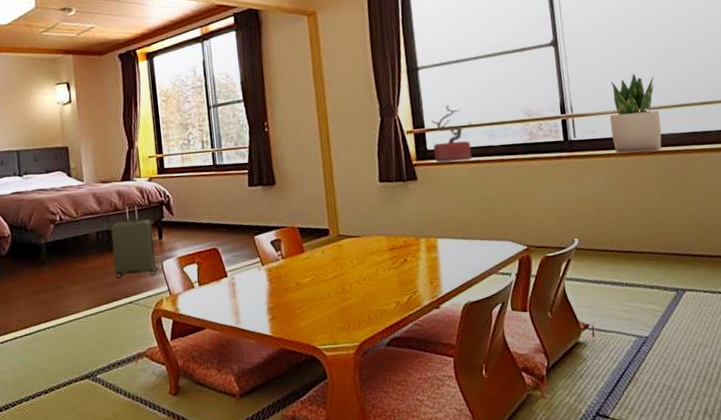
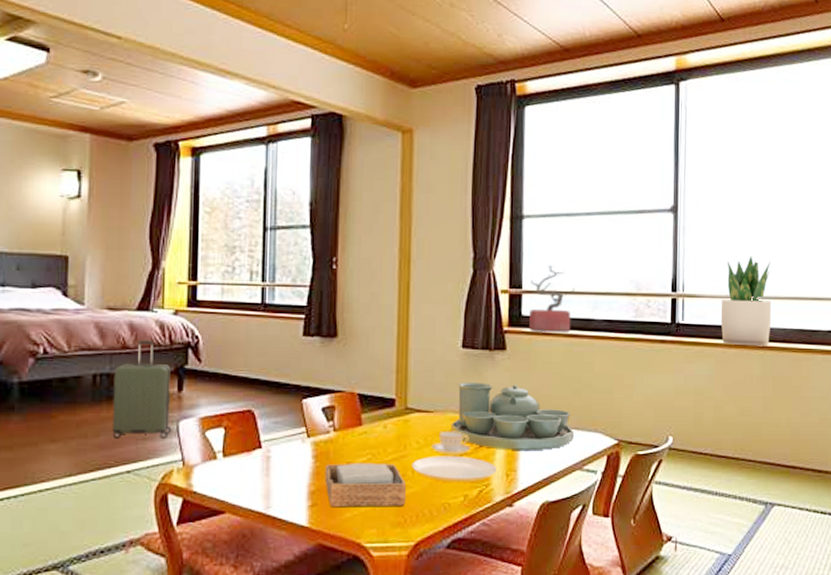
napkin holder: none [279,281,348,319] -> present [325,463,407,508]
plate: none [349,270,422,293] -> present [411,455,497,483]
teacup: none [363,250,397,272] -> present [431,431,470,457]
tea set: none [377,207,486,262] -> present [451,382,574,450]

